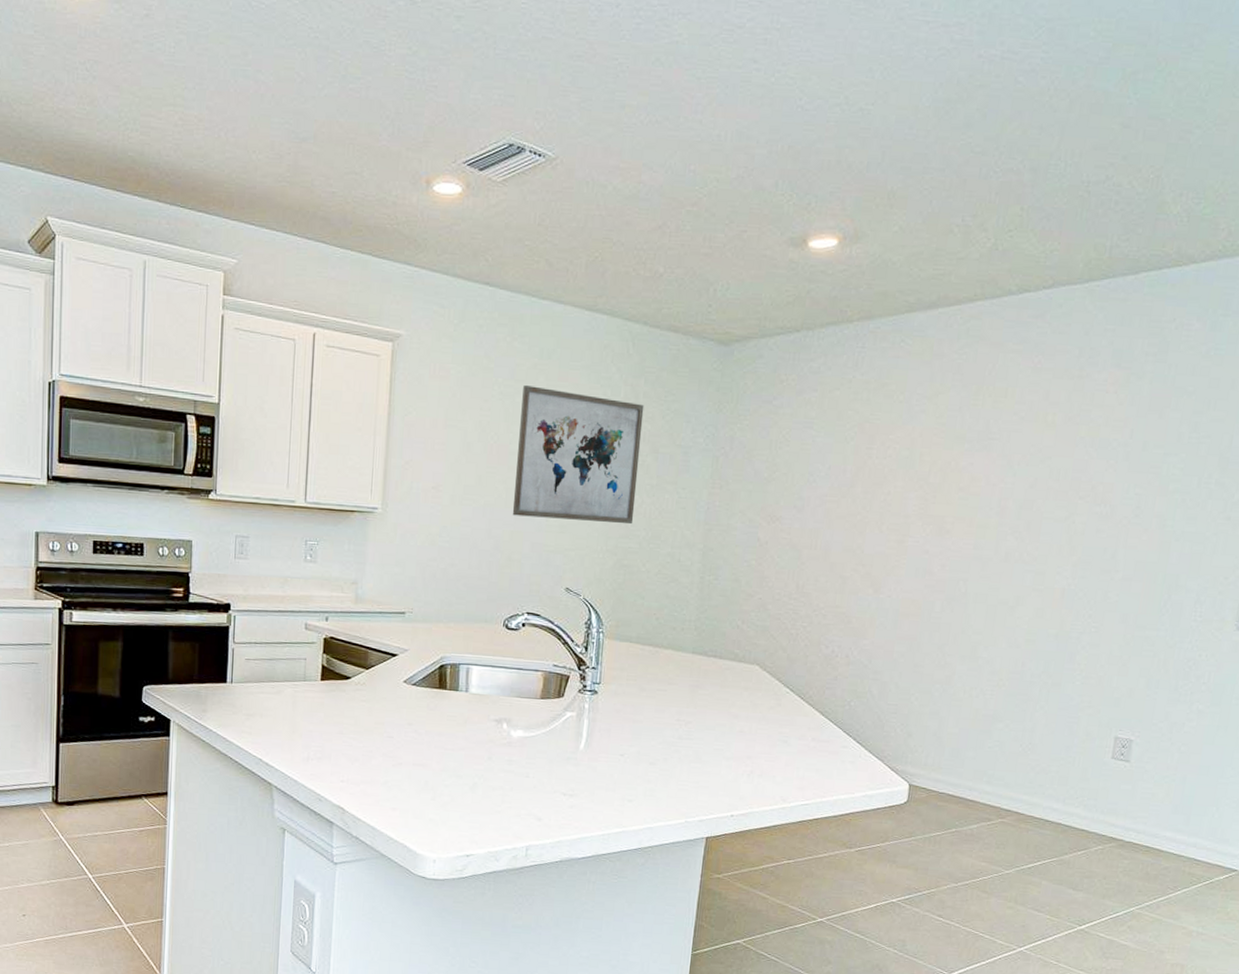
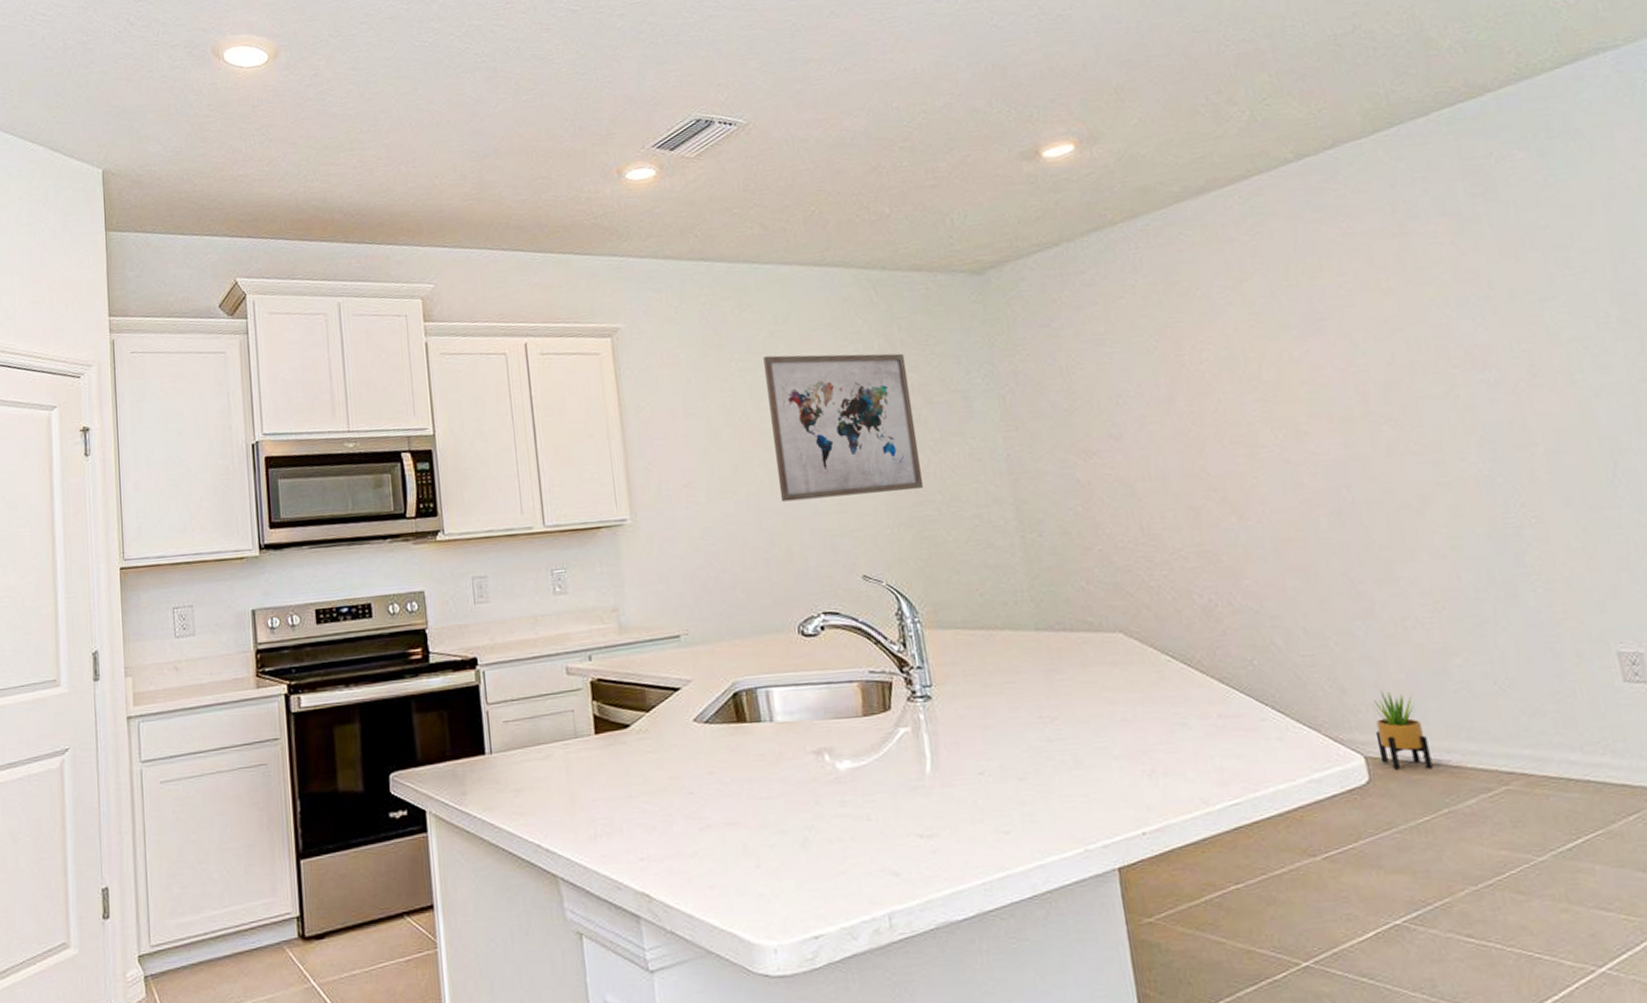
potted plant: none [920,739,959,800] -> present [1373,691,1433,770]

